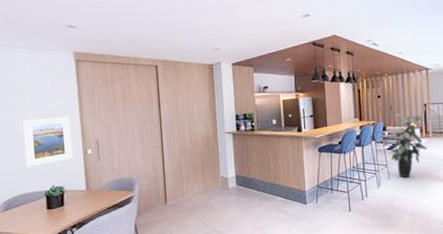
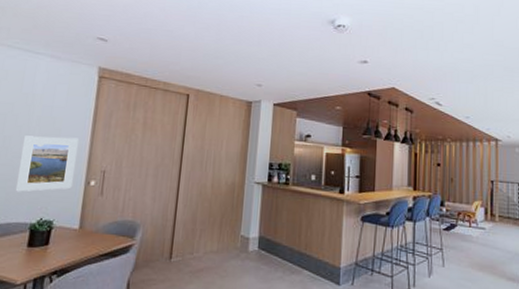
indoor plant: present [389,113,427,178] -> none [446,188,492,269]

